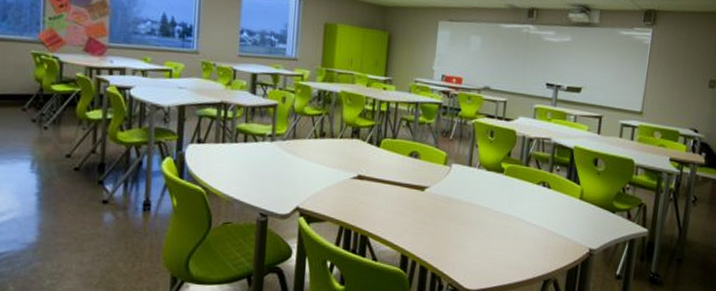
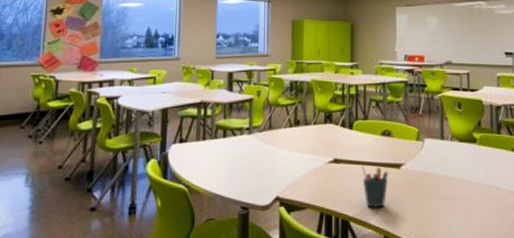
pen holder: none [384,184,412,227] -> present [362,166,389,208]

